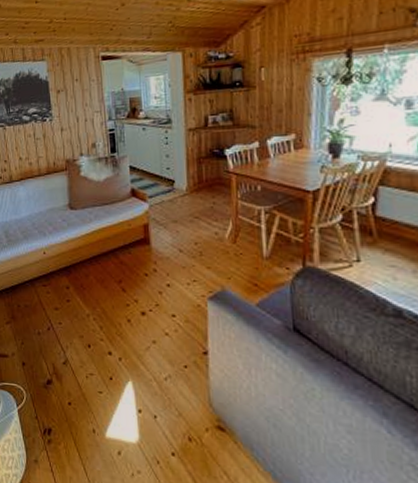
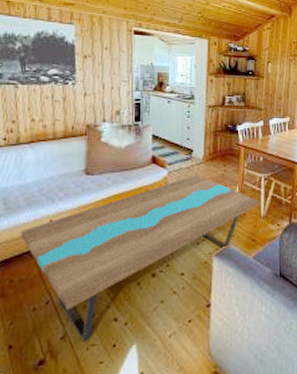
coffee table: none [21,207,260,370] -> present [20,174,259,342]

